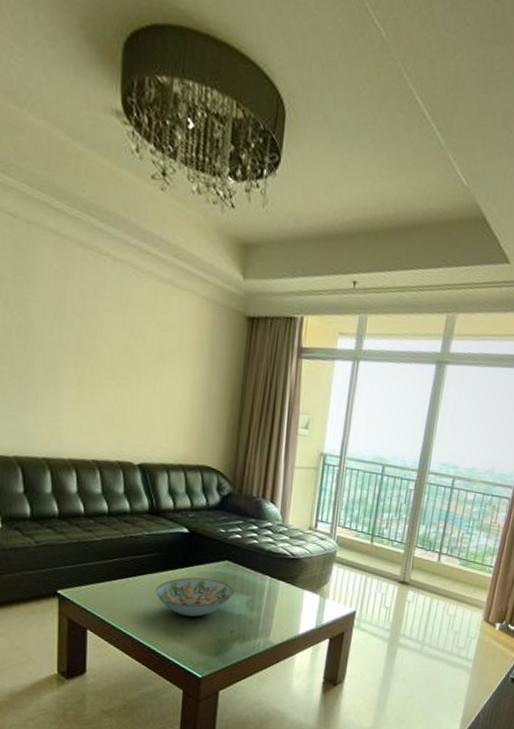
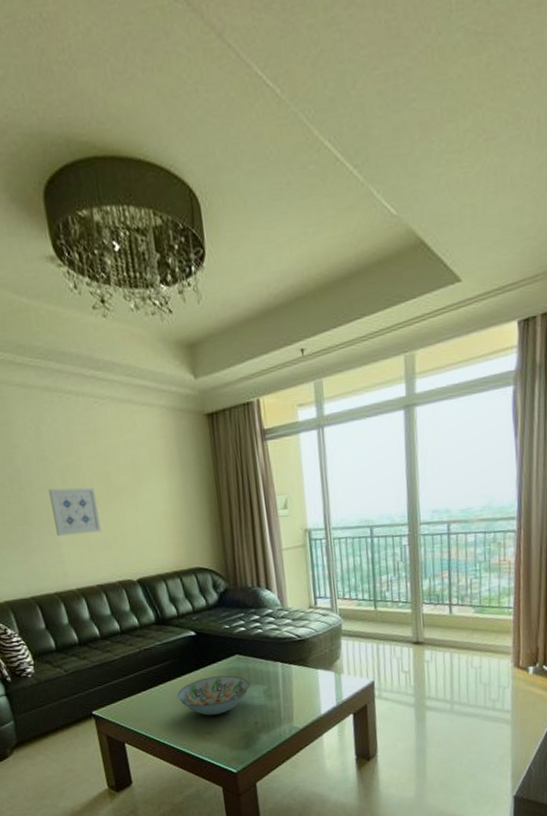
wall art: none [59,348,113,407] -> present [49,487,101,536]

